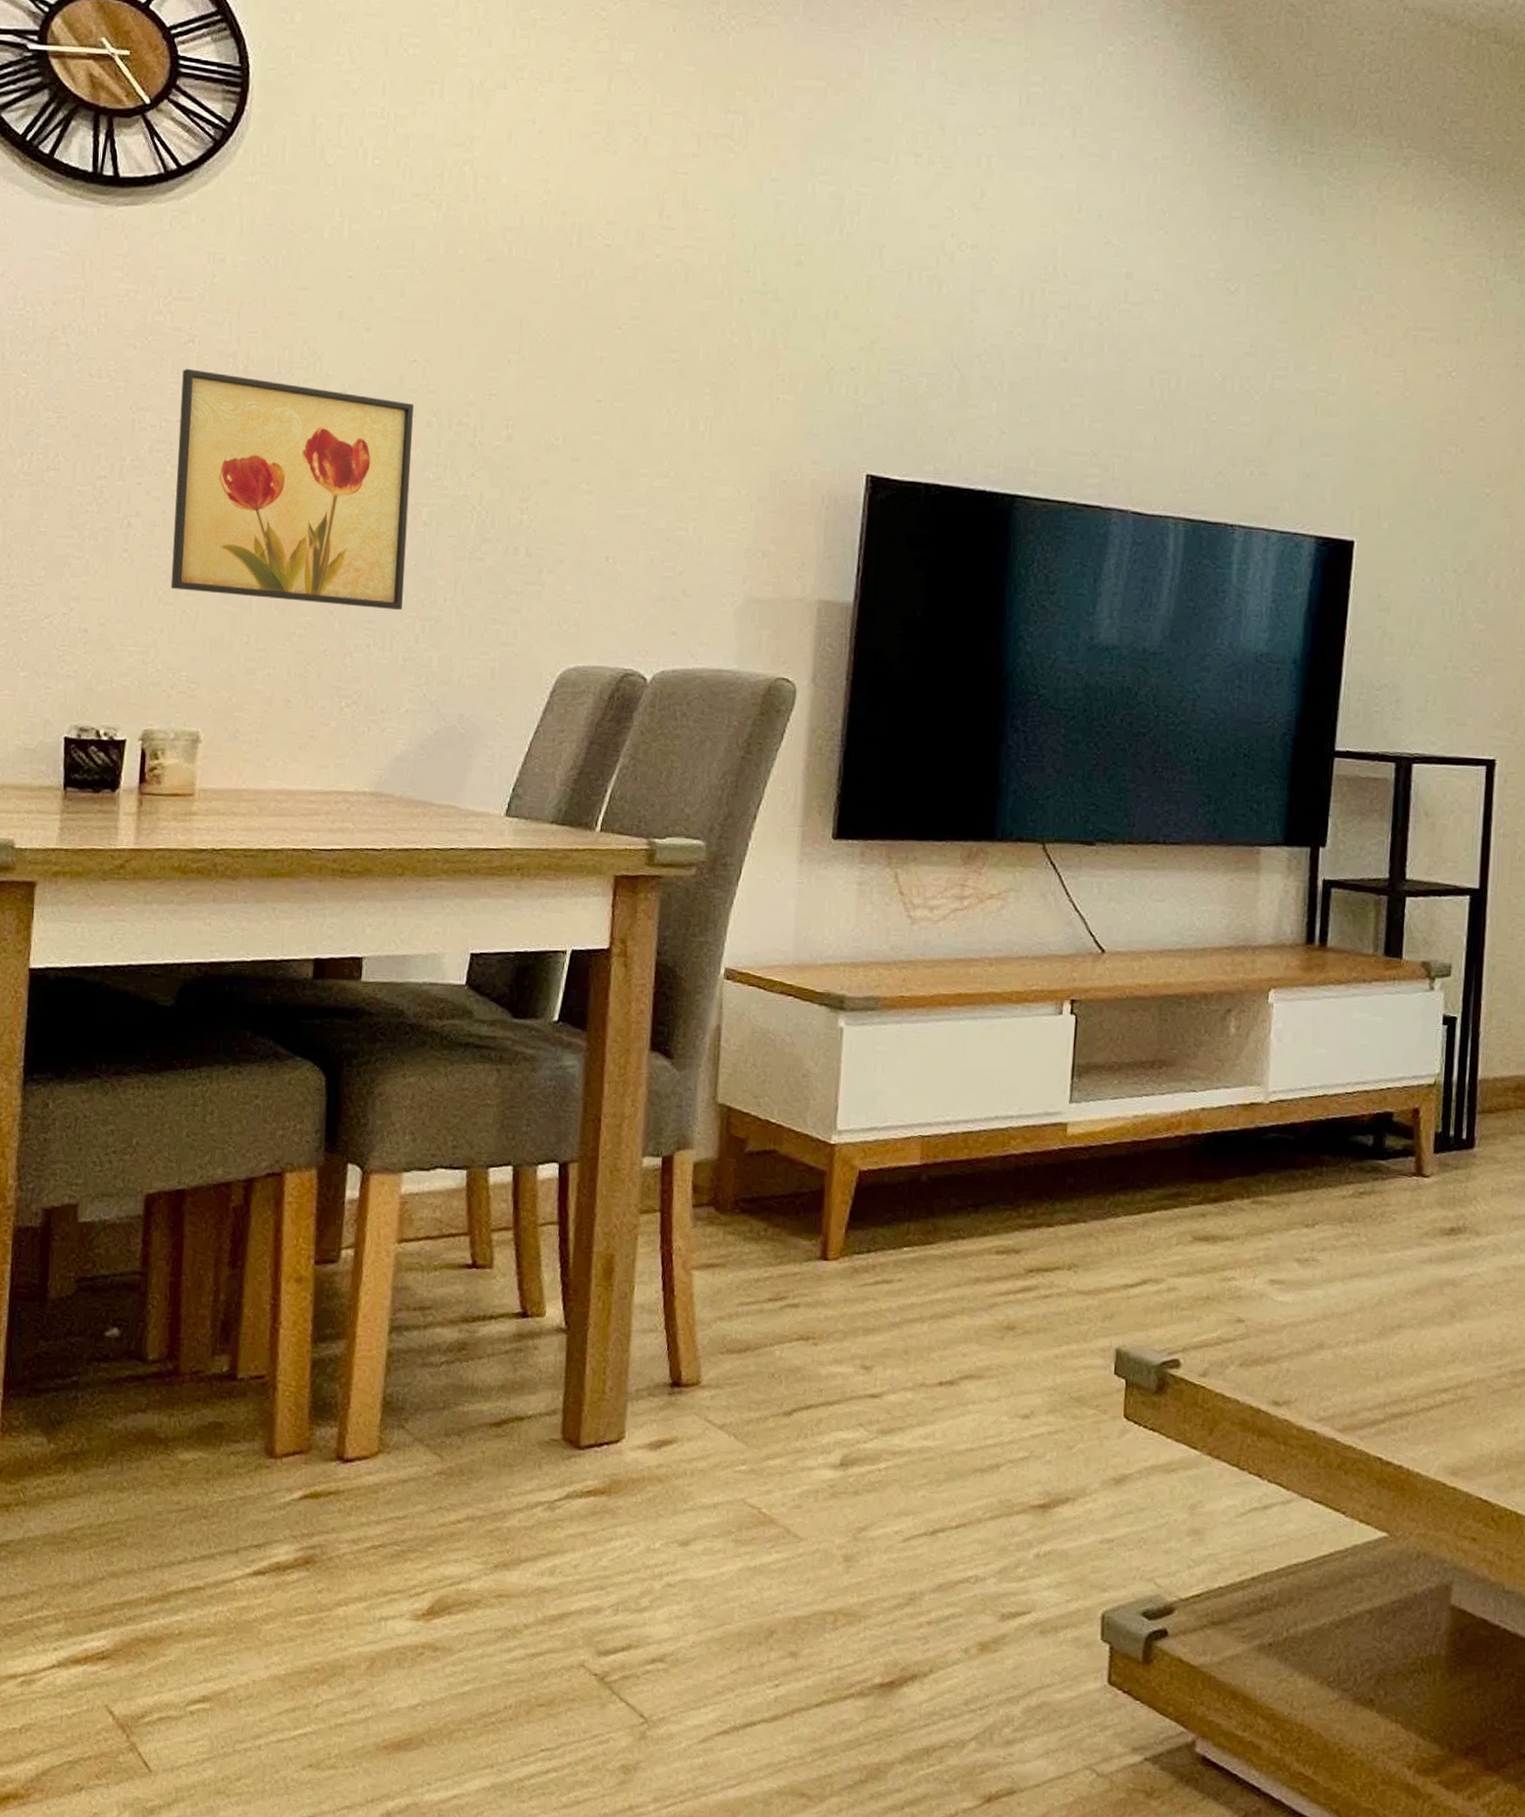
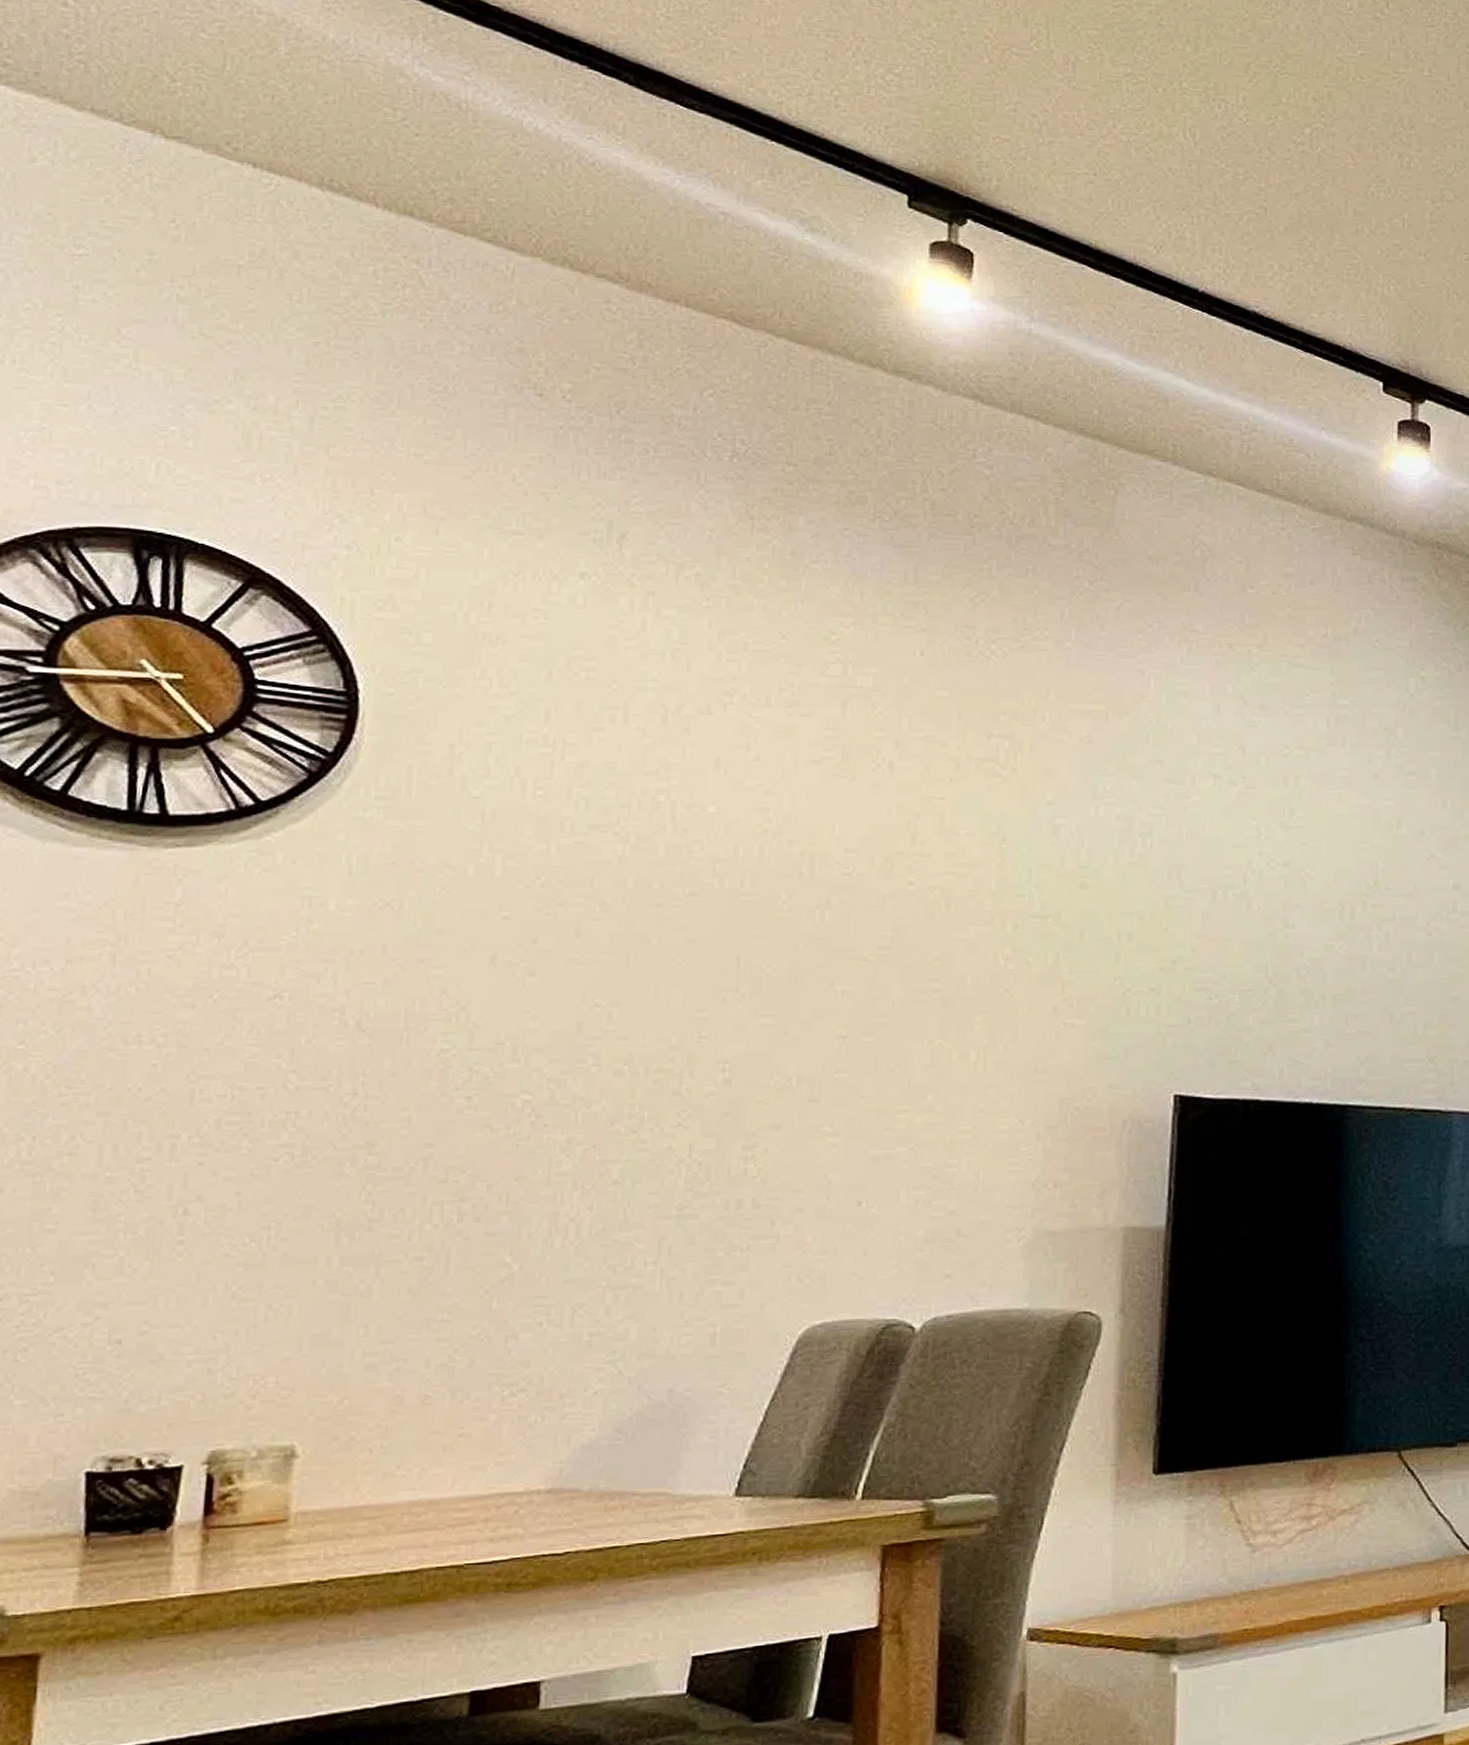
wall art: present [170,369,414,611] -> none [250,1029,597,1283]

